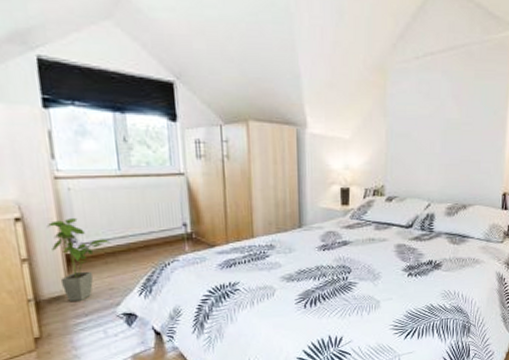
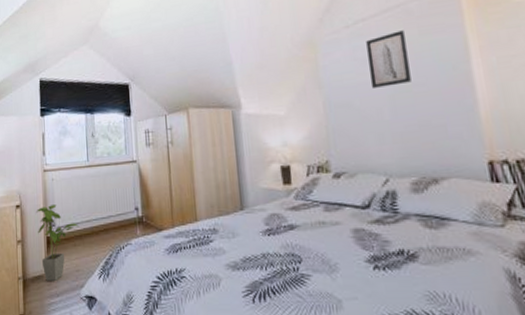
wall art: none [429,70,465,122] -> present [366,30,412,88]

